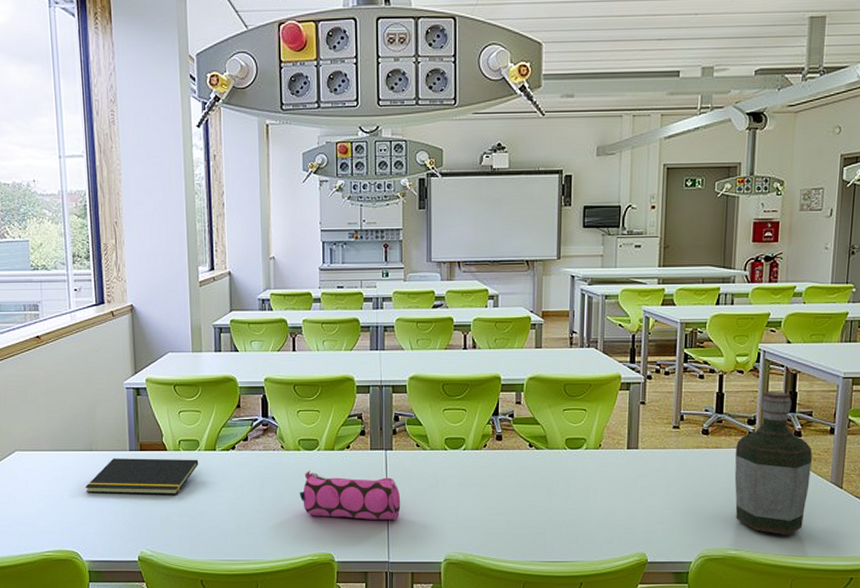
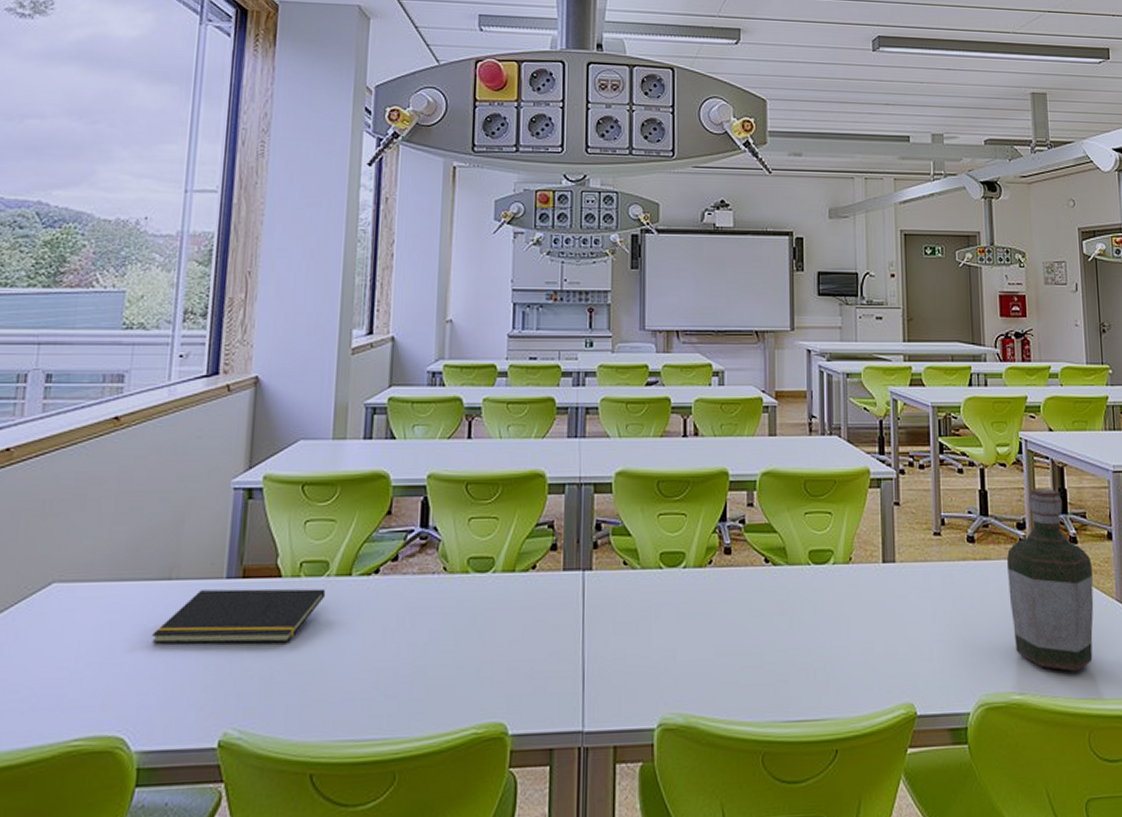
pencil case: present [299,470,401,520] -> none [463,601,602,670]

